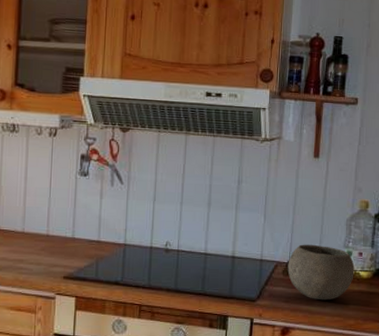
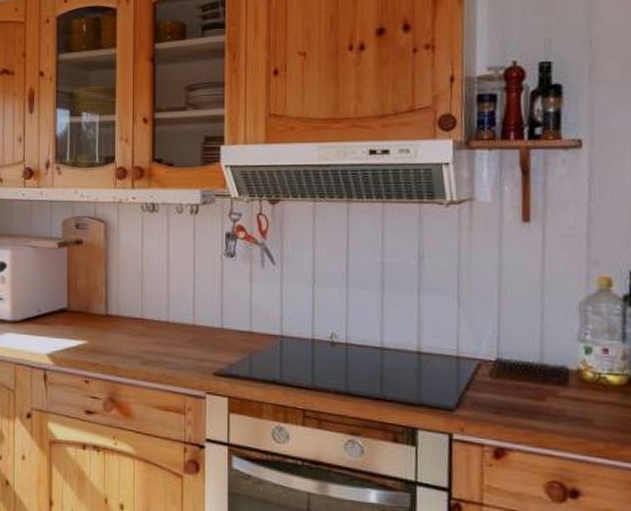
bowl: present [287,244,355,301] -> none [496,336,598,414]

